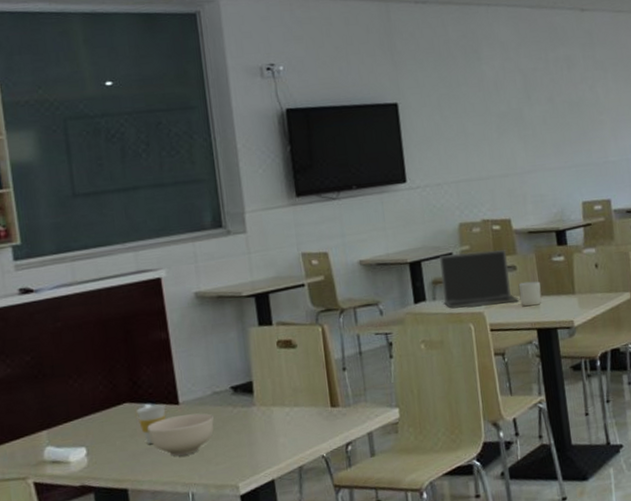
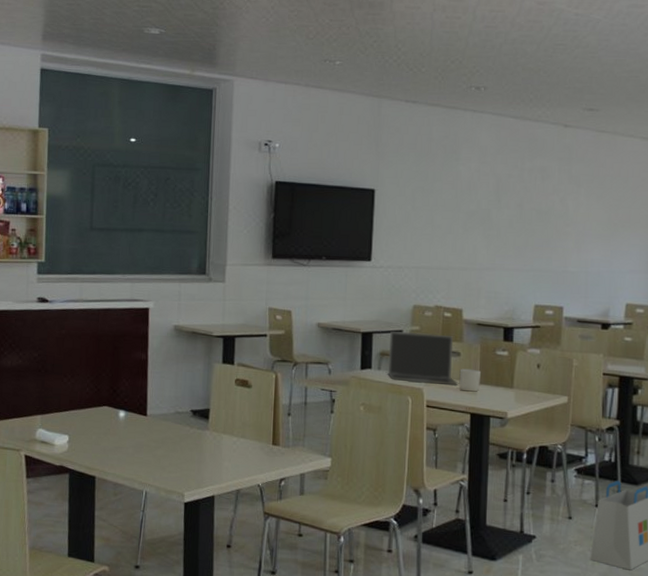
cup: present [136,404,167,445] -> none [112,412,136,445]
bowl: present [147,413,215,456] -> none [118,425,173,459]

